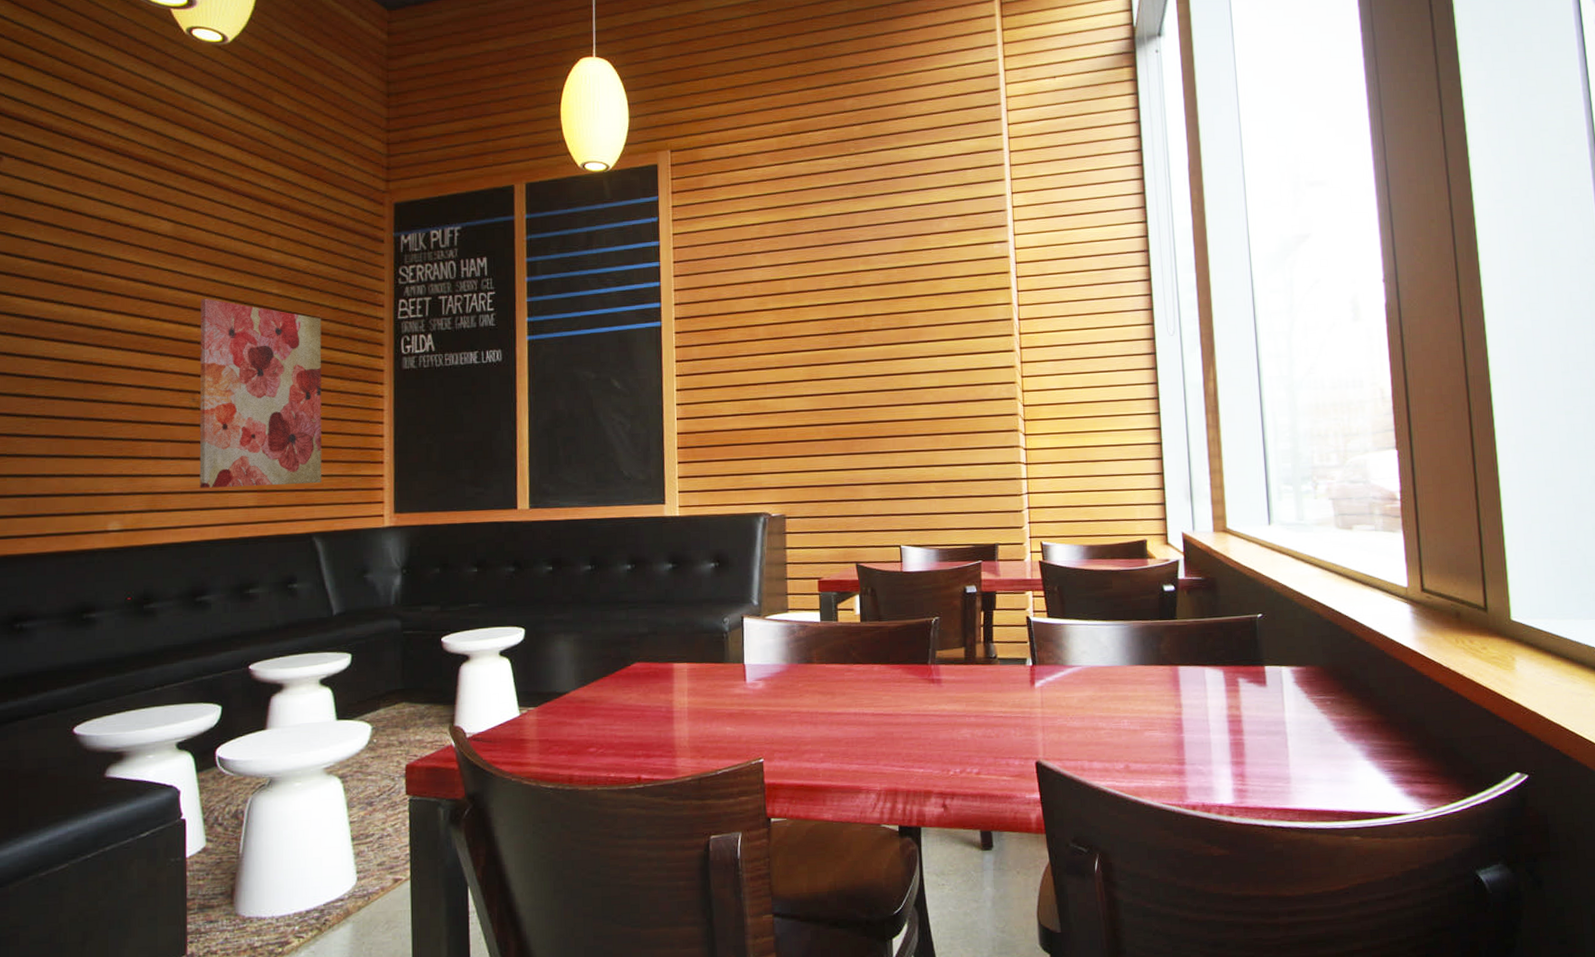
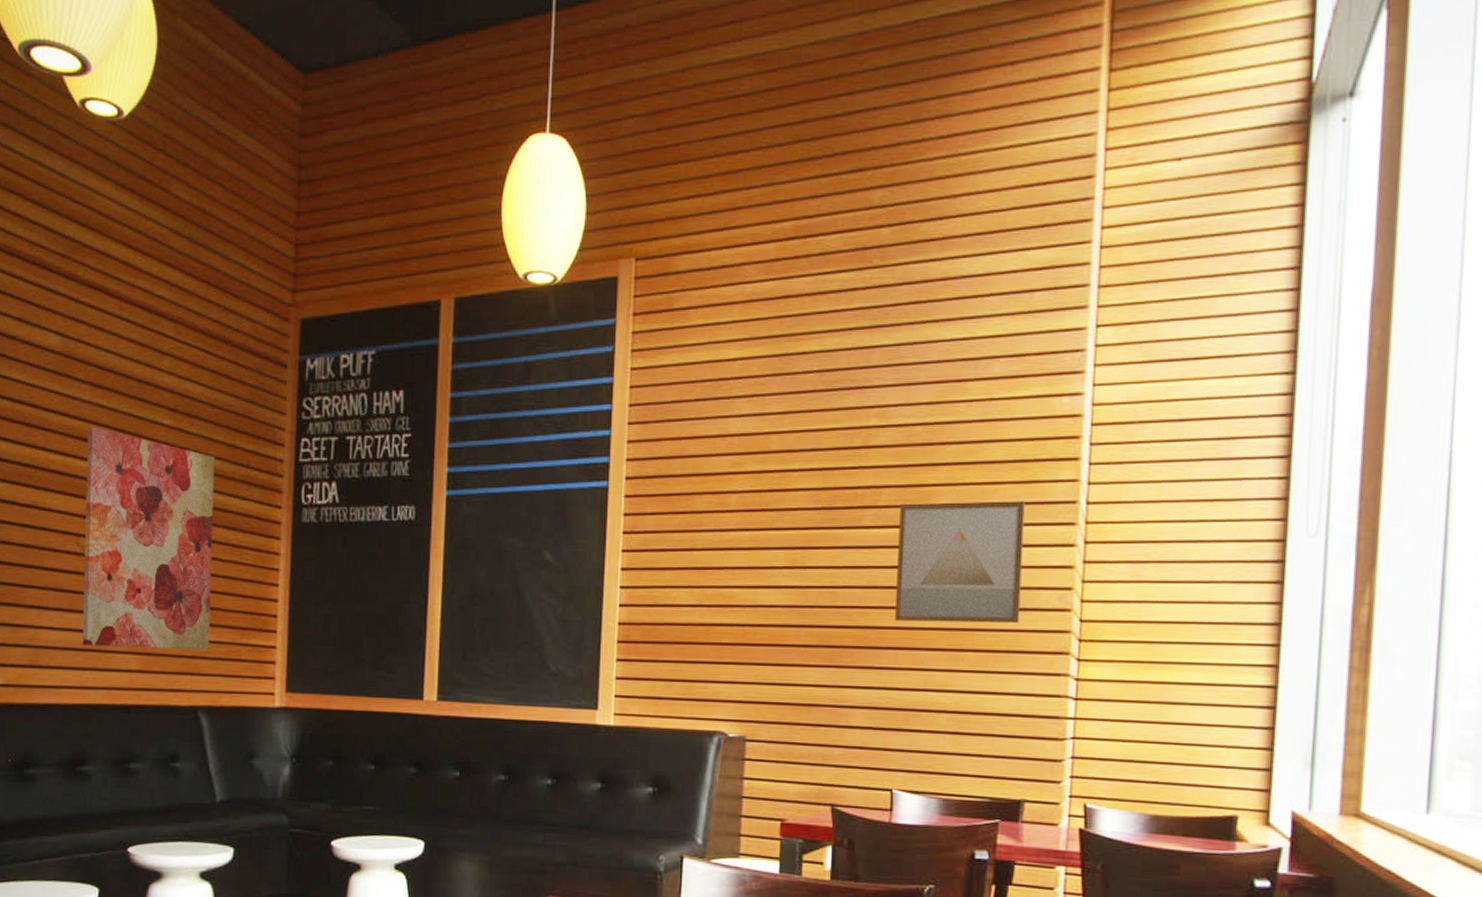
wall art: none [886,320,981,415] -> present [895,501,1025,624]

